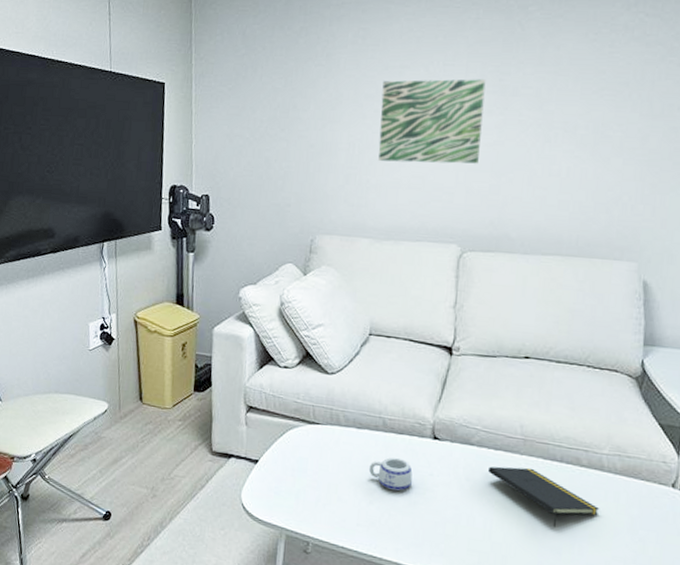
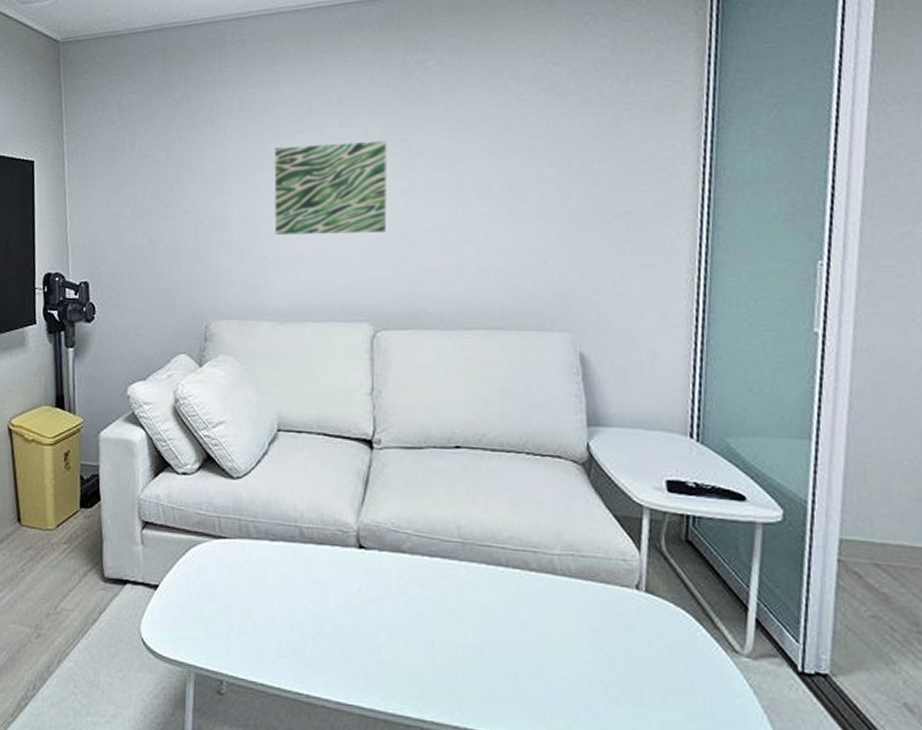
mug: present [369,457,413,491] -> none [288,572,338,613]
notepad: present [487,466,600,527] -> none [423,575,557,645]

